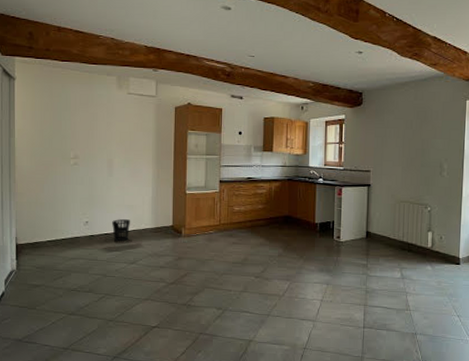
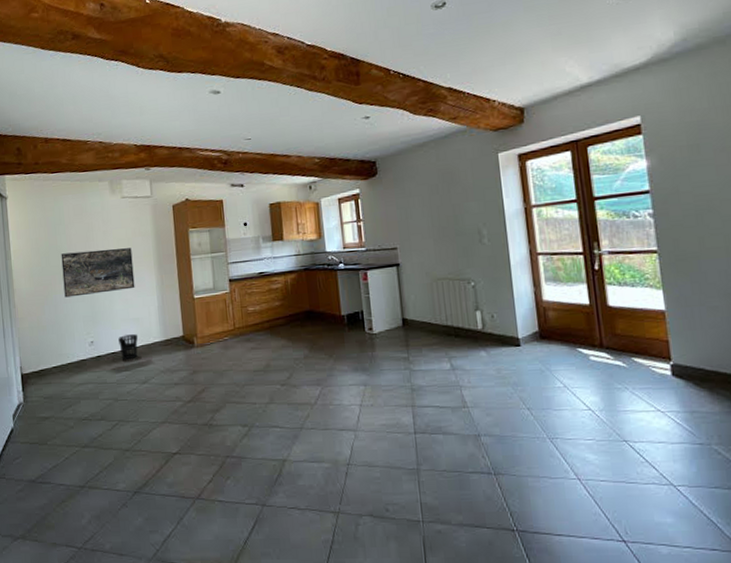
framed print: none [64,138,133,179] -> present [61,248,135,298]

